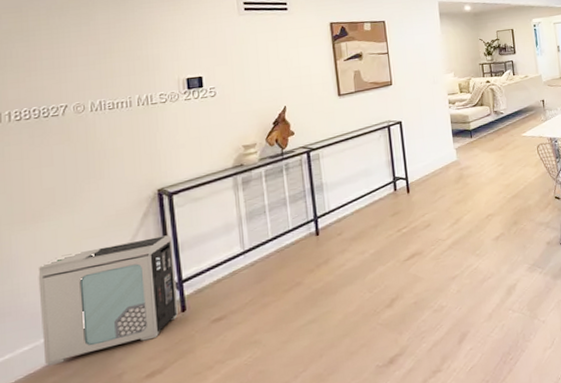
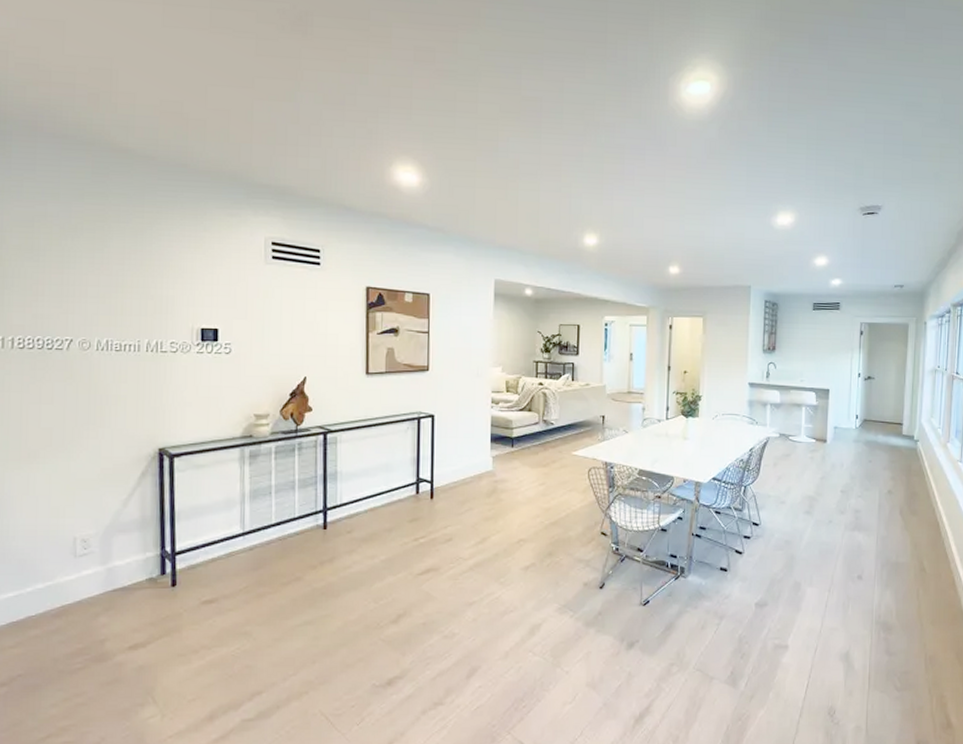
air purifier: present [38,235,178,366] -> none [27,500,170,617]

